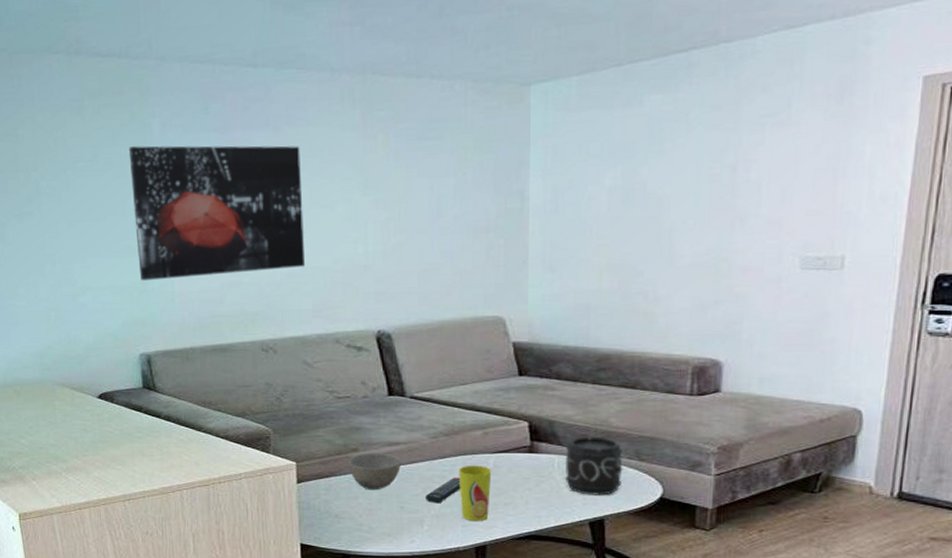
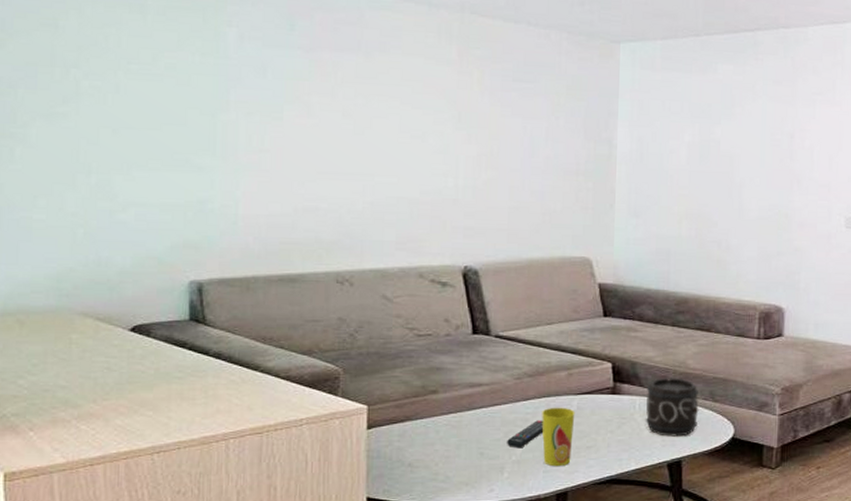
wall art: present [128,145,306,281] -> none [196,54,392,200]
bowl: present [348,453,402,490] -> none [425,395,484,436]

